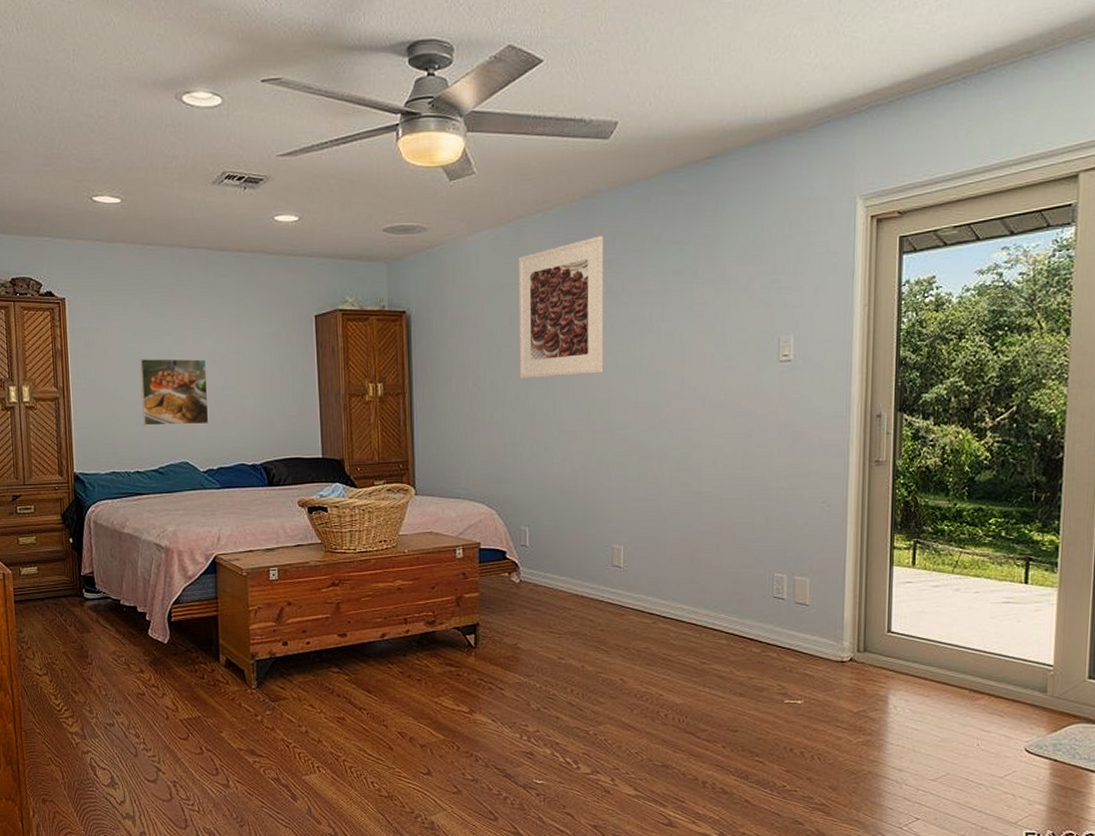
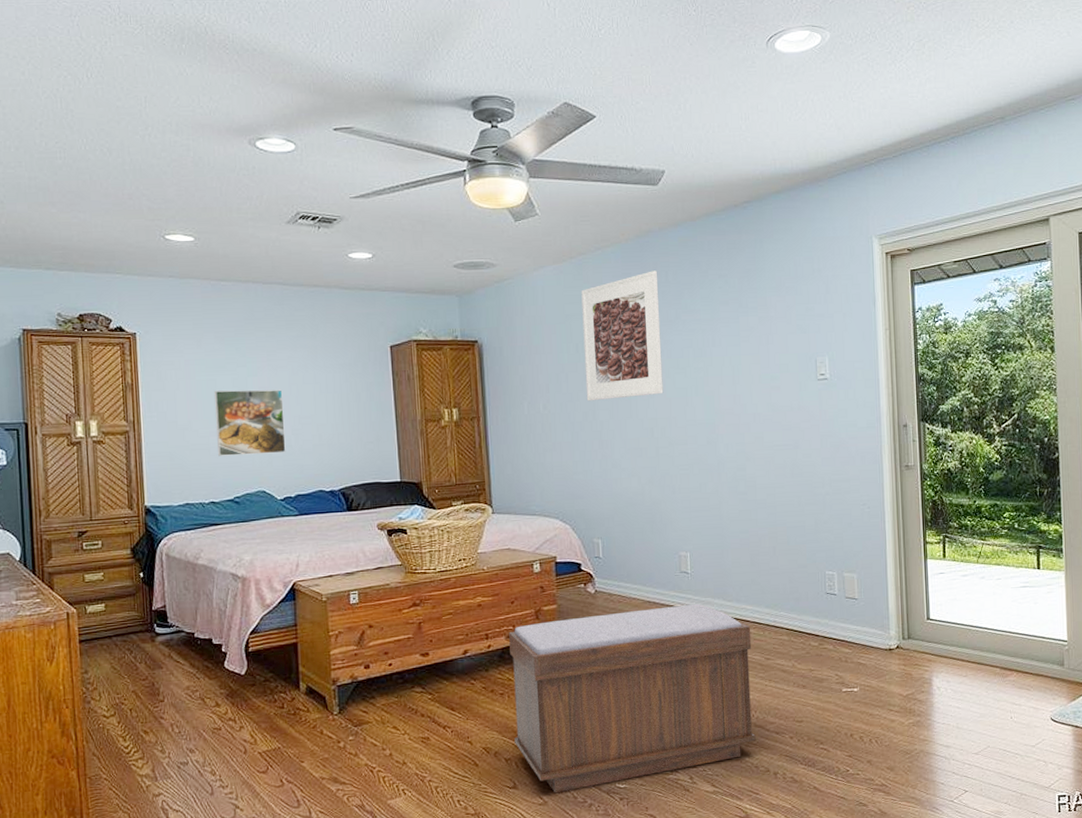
bench: none [428,600,686,784] -> present [509,603,756,794]

